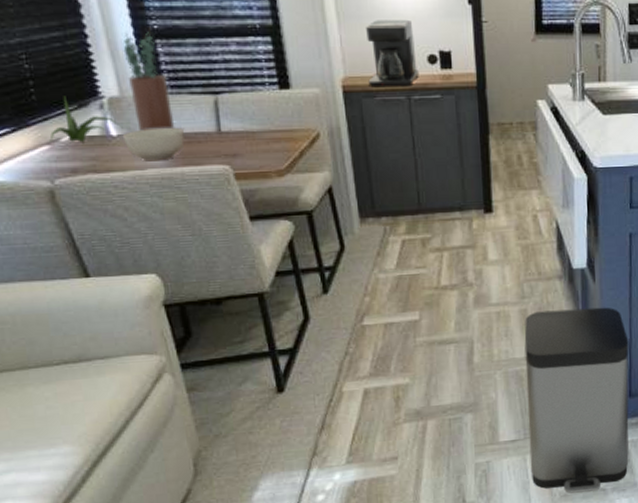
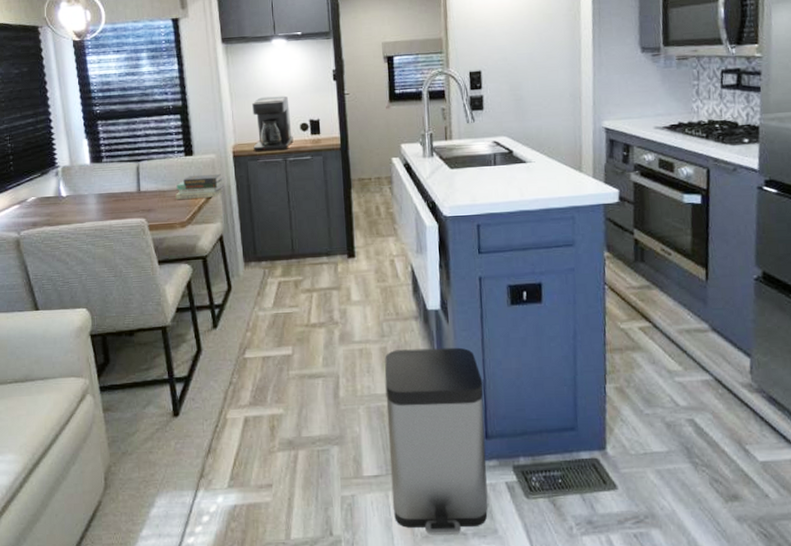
plant: present [49,96,123,143] -> none [20,166,70,203]
bowl: present [122,127,185,162] -> none [69,188,113,216]
vase: present [123,26,175,131] -> none [75,111,107,192]
books: none [269,112,334,143] -> present [176,173,226,199]

